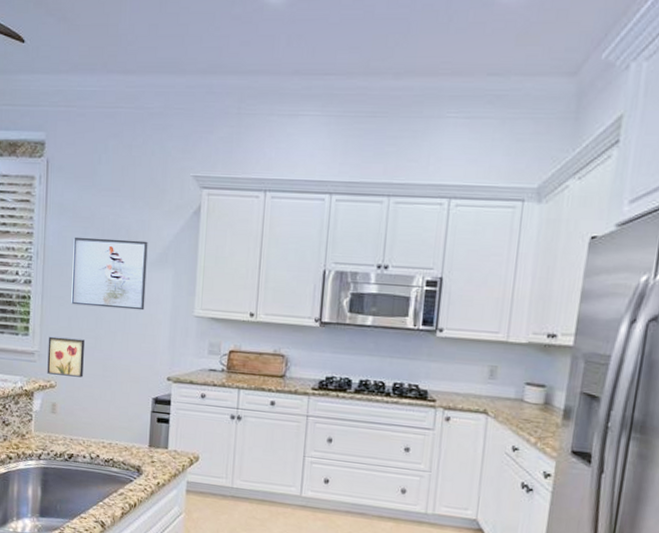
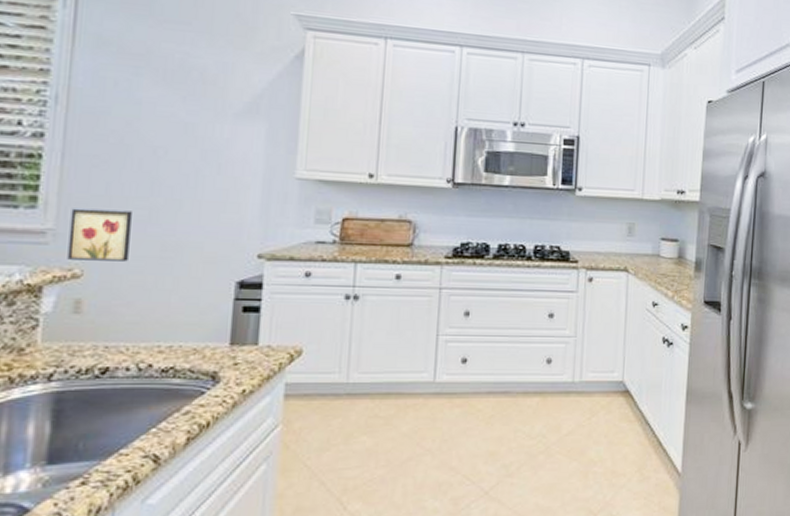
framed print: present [71,237,148,311] -> none [111,77,232,172]

